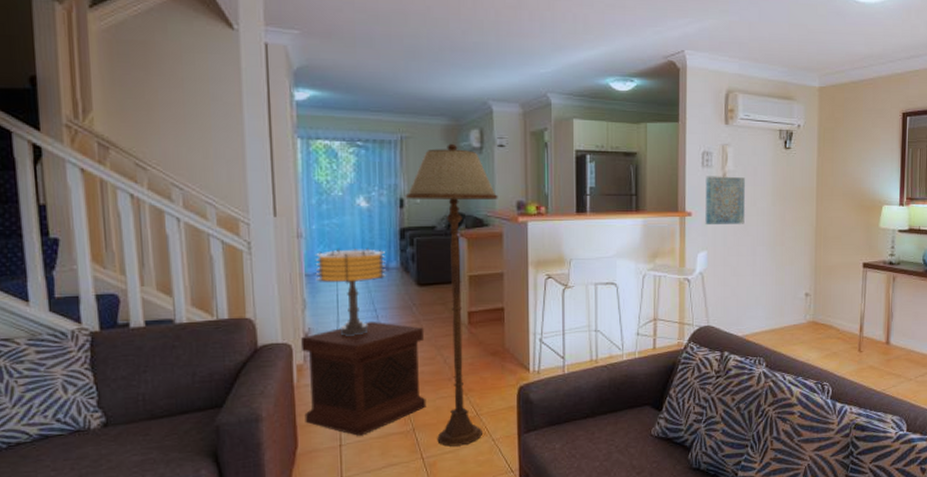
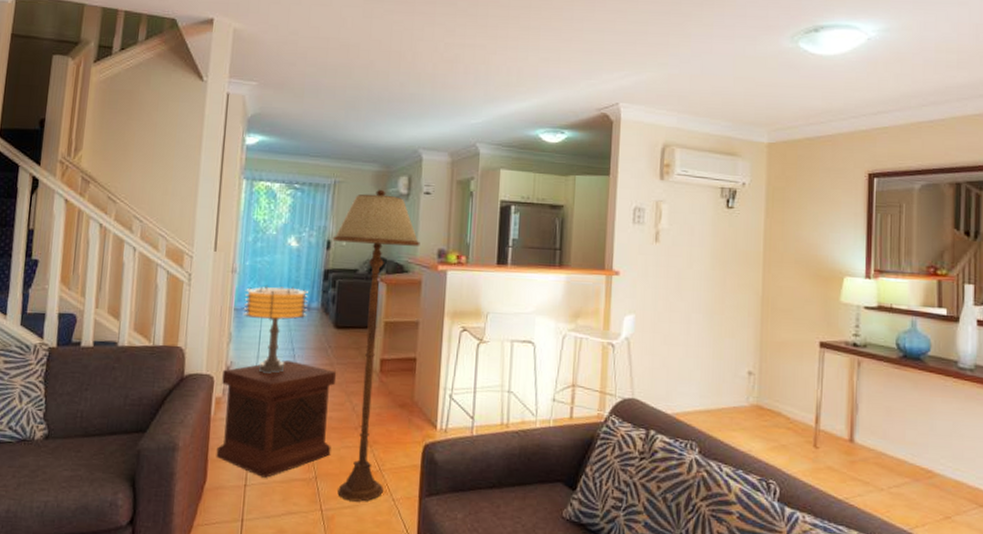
wall art: present [705,176,745,226] -> none [634,233,680,288]

